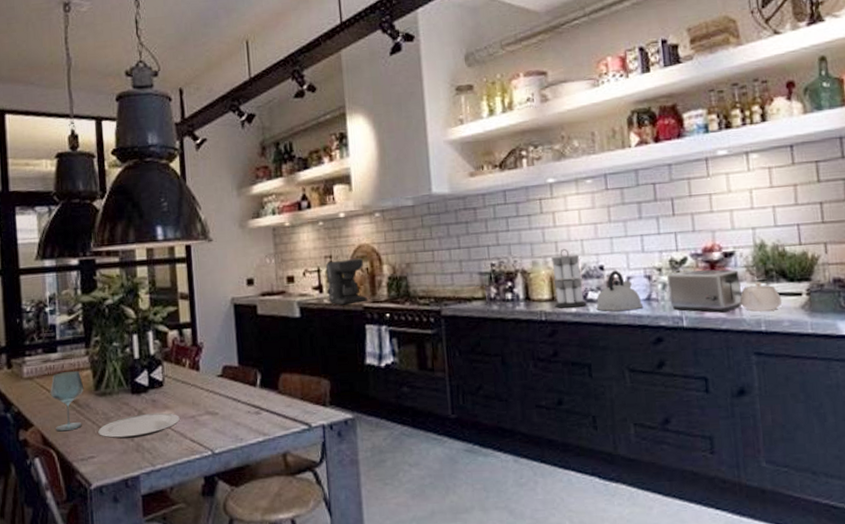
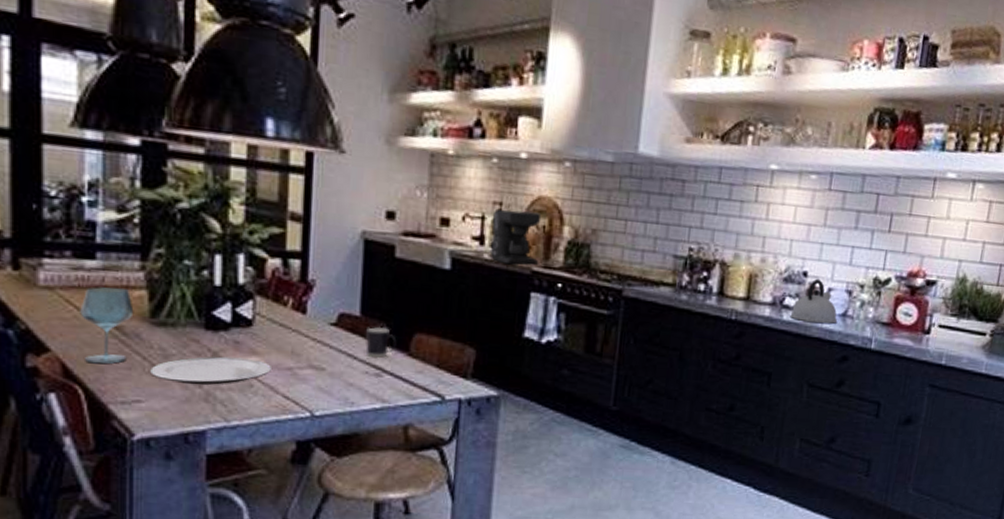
mug: none [244,373,268,399] -> present [365,327,397,359]
spice rack: present [551,248,587,309] -> none [748,245,785,312]
toaster: present [667,269,742,313] -> none [864,291,936,341]
teapot: present [739,281,783,312] -> none [928,315,968,346]

